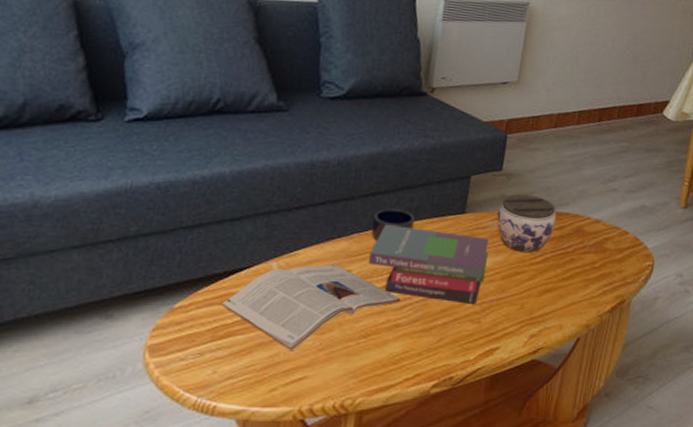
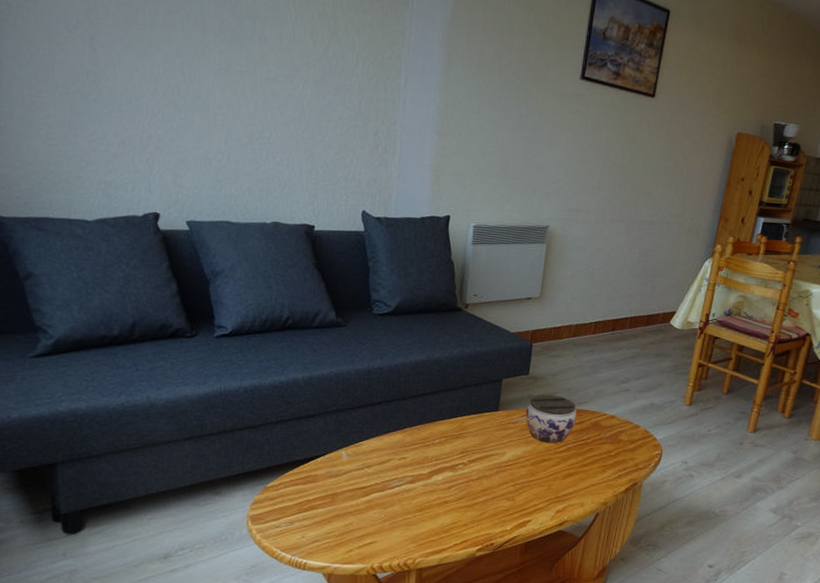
magazine: present [222,264,400,350] -> none [305,452,447,521]
books: present [368,224,489,304] -> none [419,420,520,485]
mug: present [371,208,415,242] -> none [421,407,457,434]

